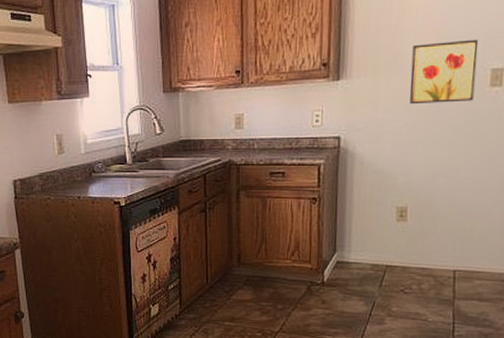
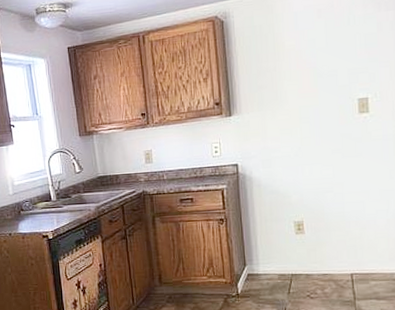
wall art: present [409,39,479,105] -> none [290,75,347,133]

